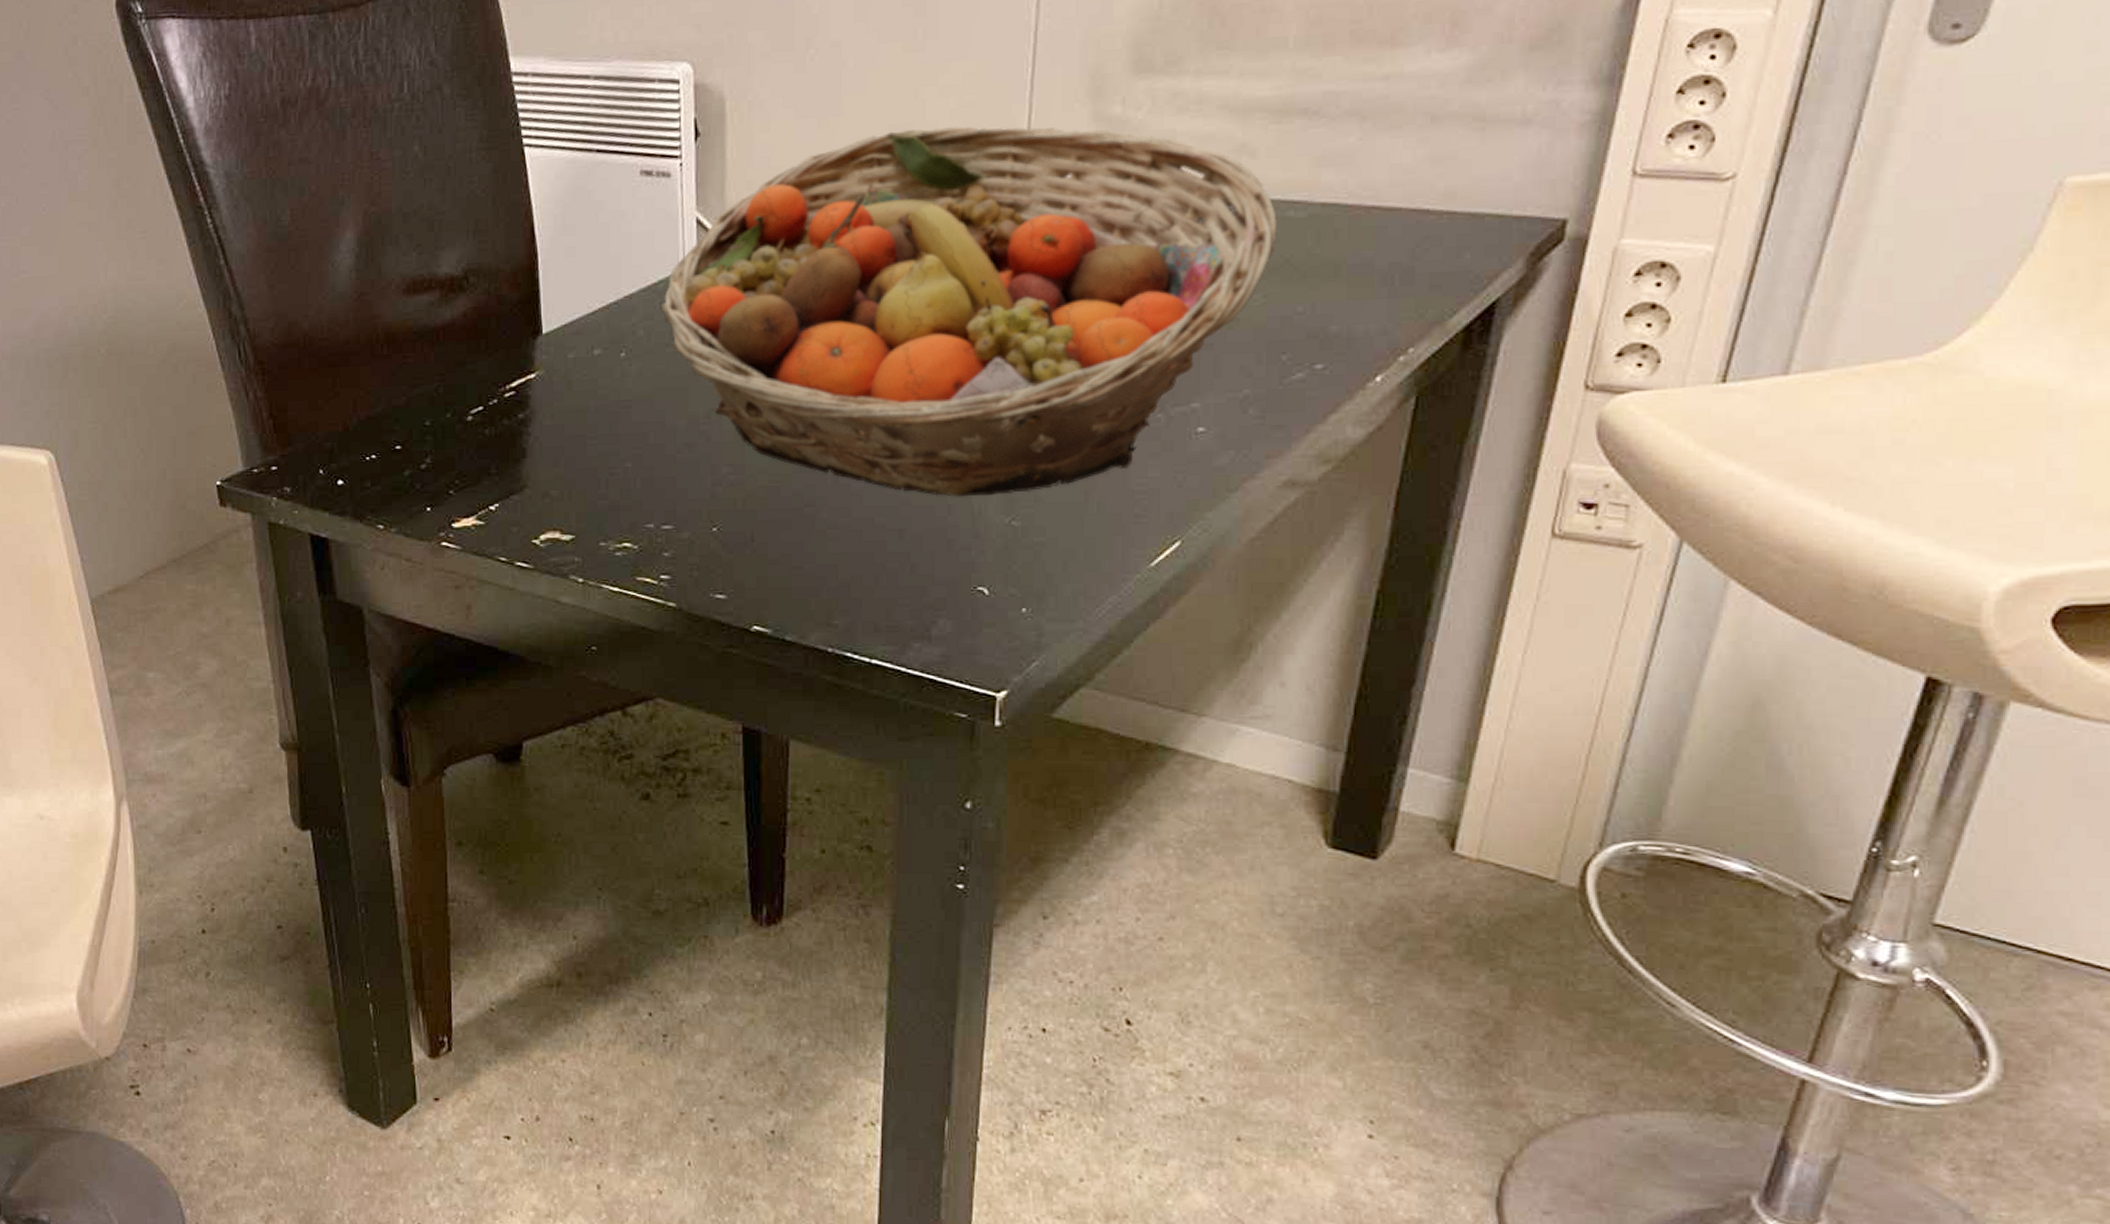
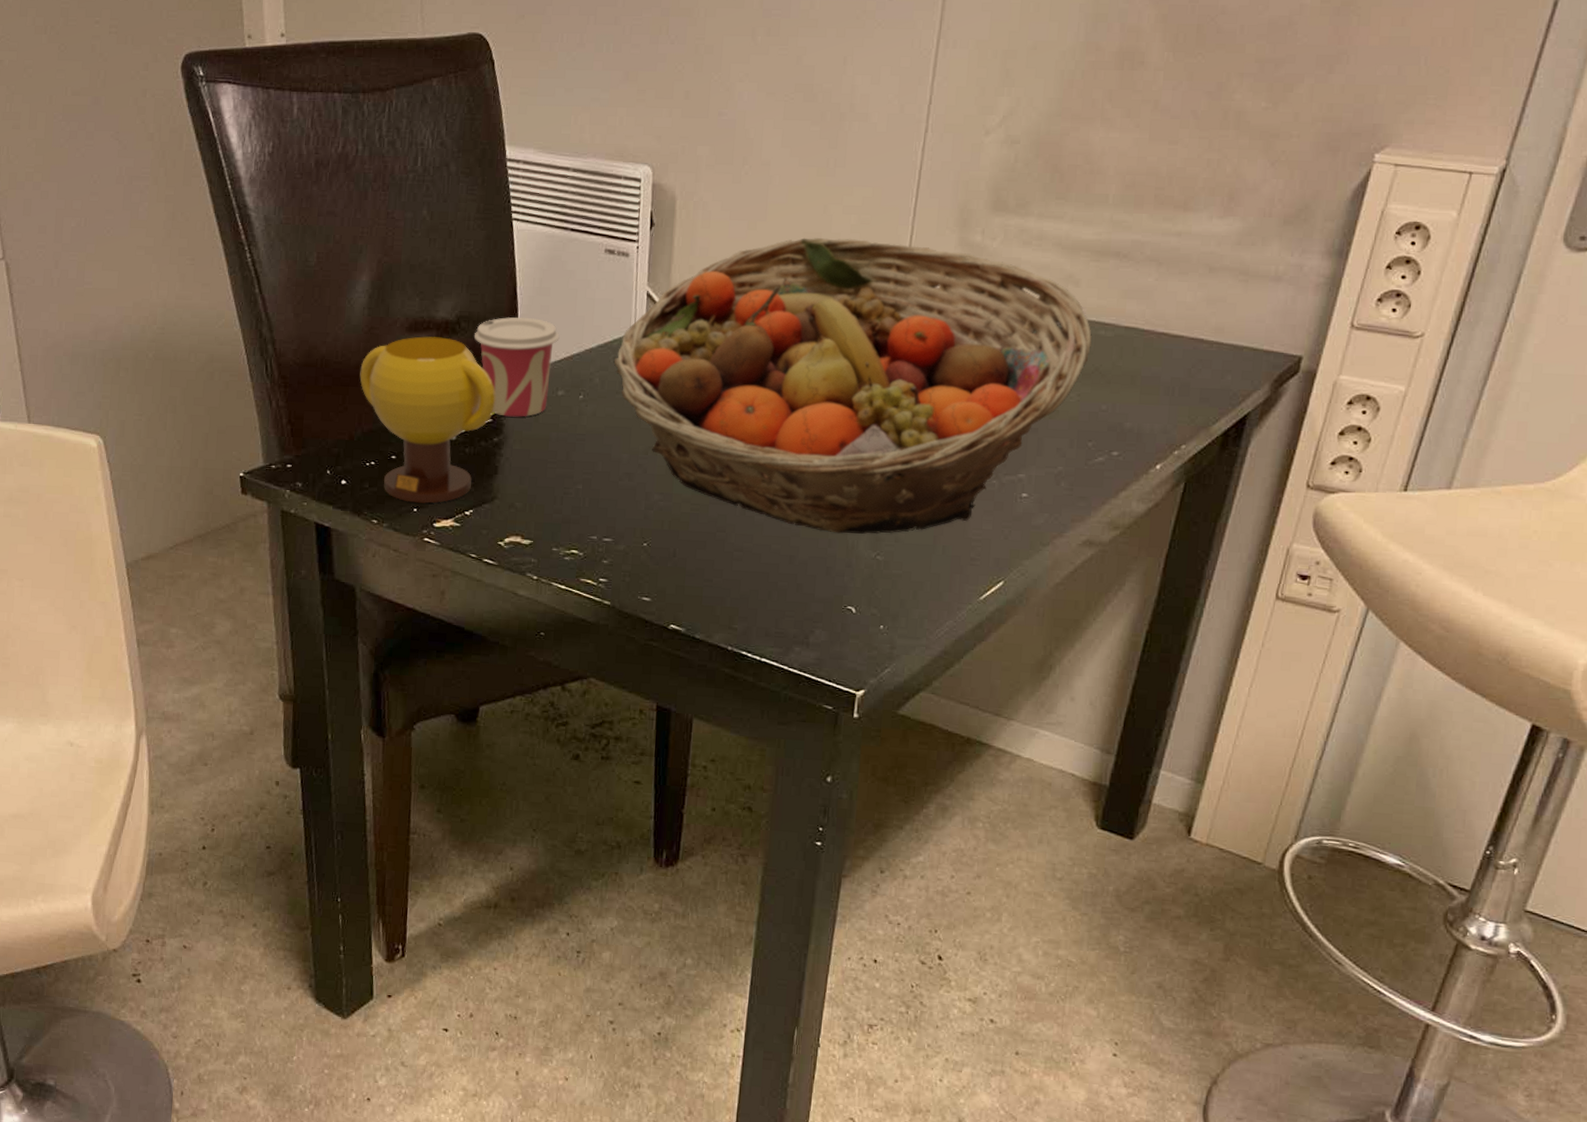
mug: none [351,297,518,500] -> present [360,336,496,503]
cup: none [485,263,591,387] -> present [474,317,560,417]

